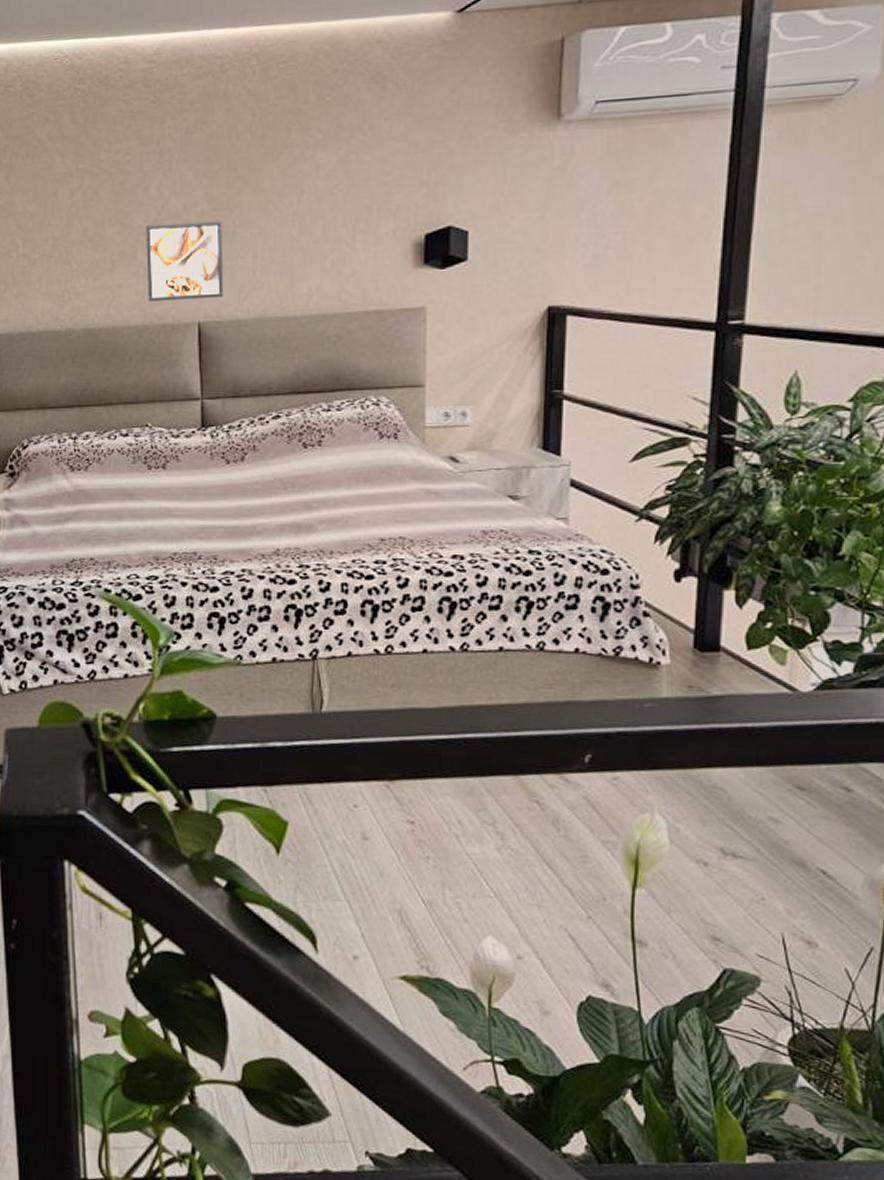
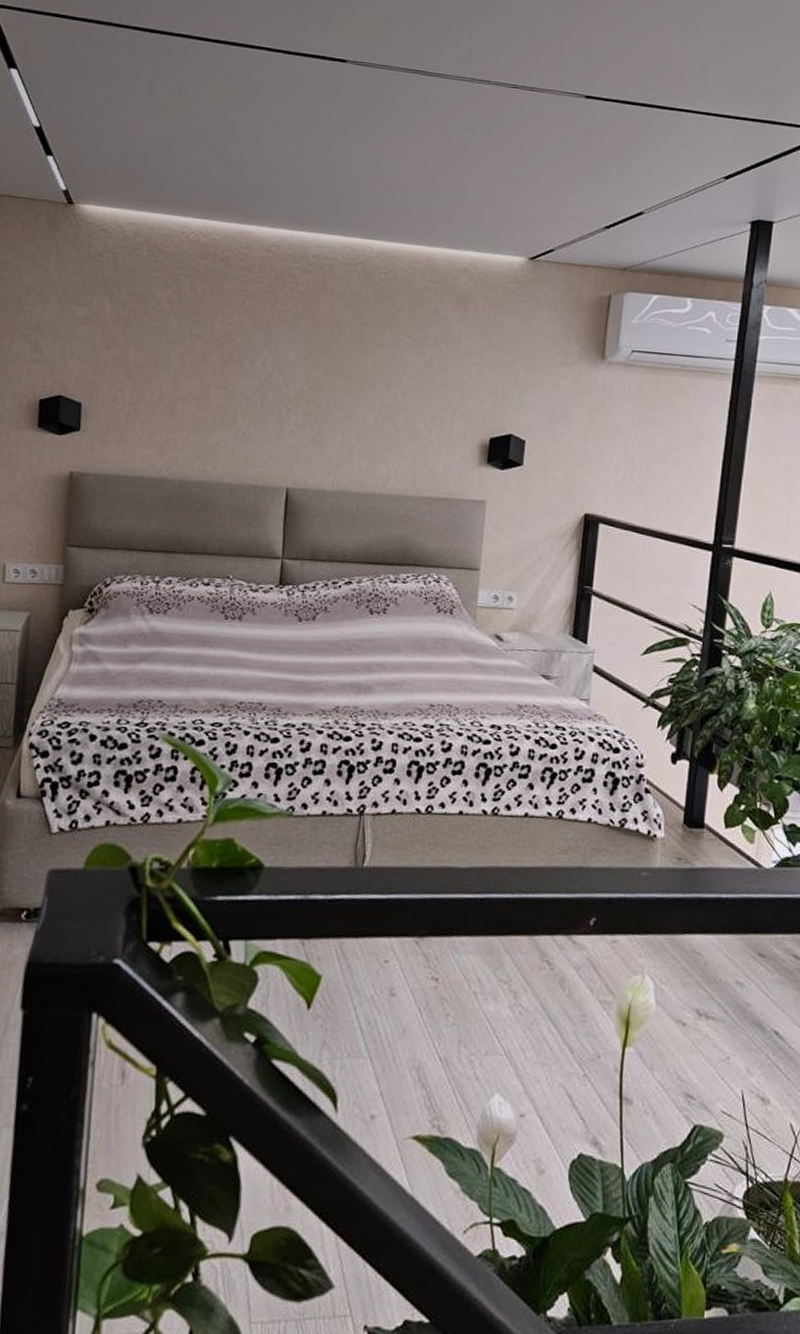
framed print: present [146,220,224,301] -> none [243,394,318,468]

